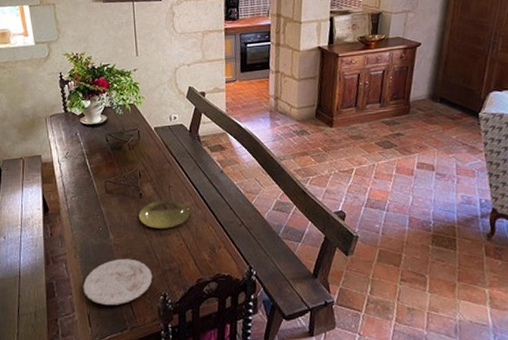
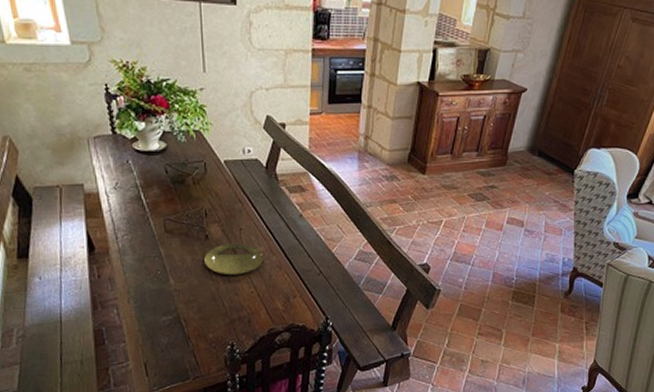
plate: present [83,259,153,306] -> none [138,306,219,355]

